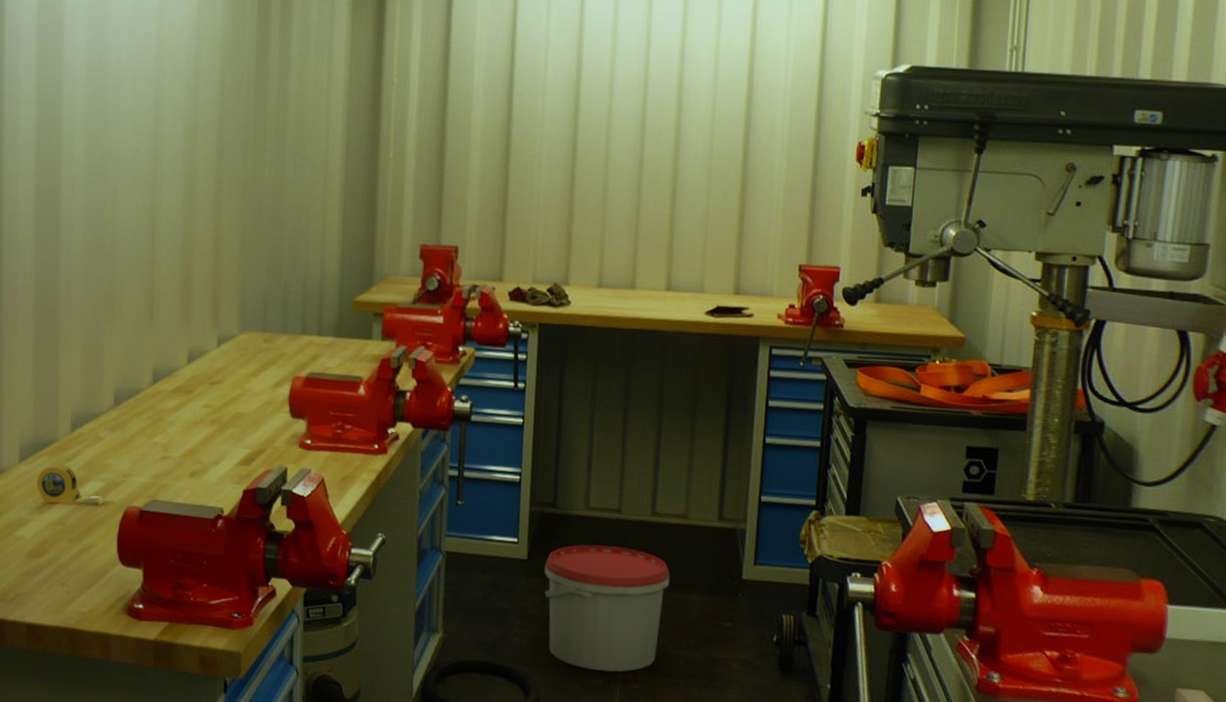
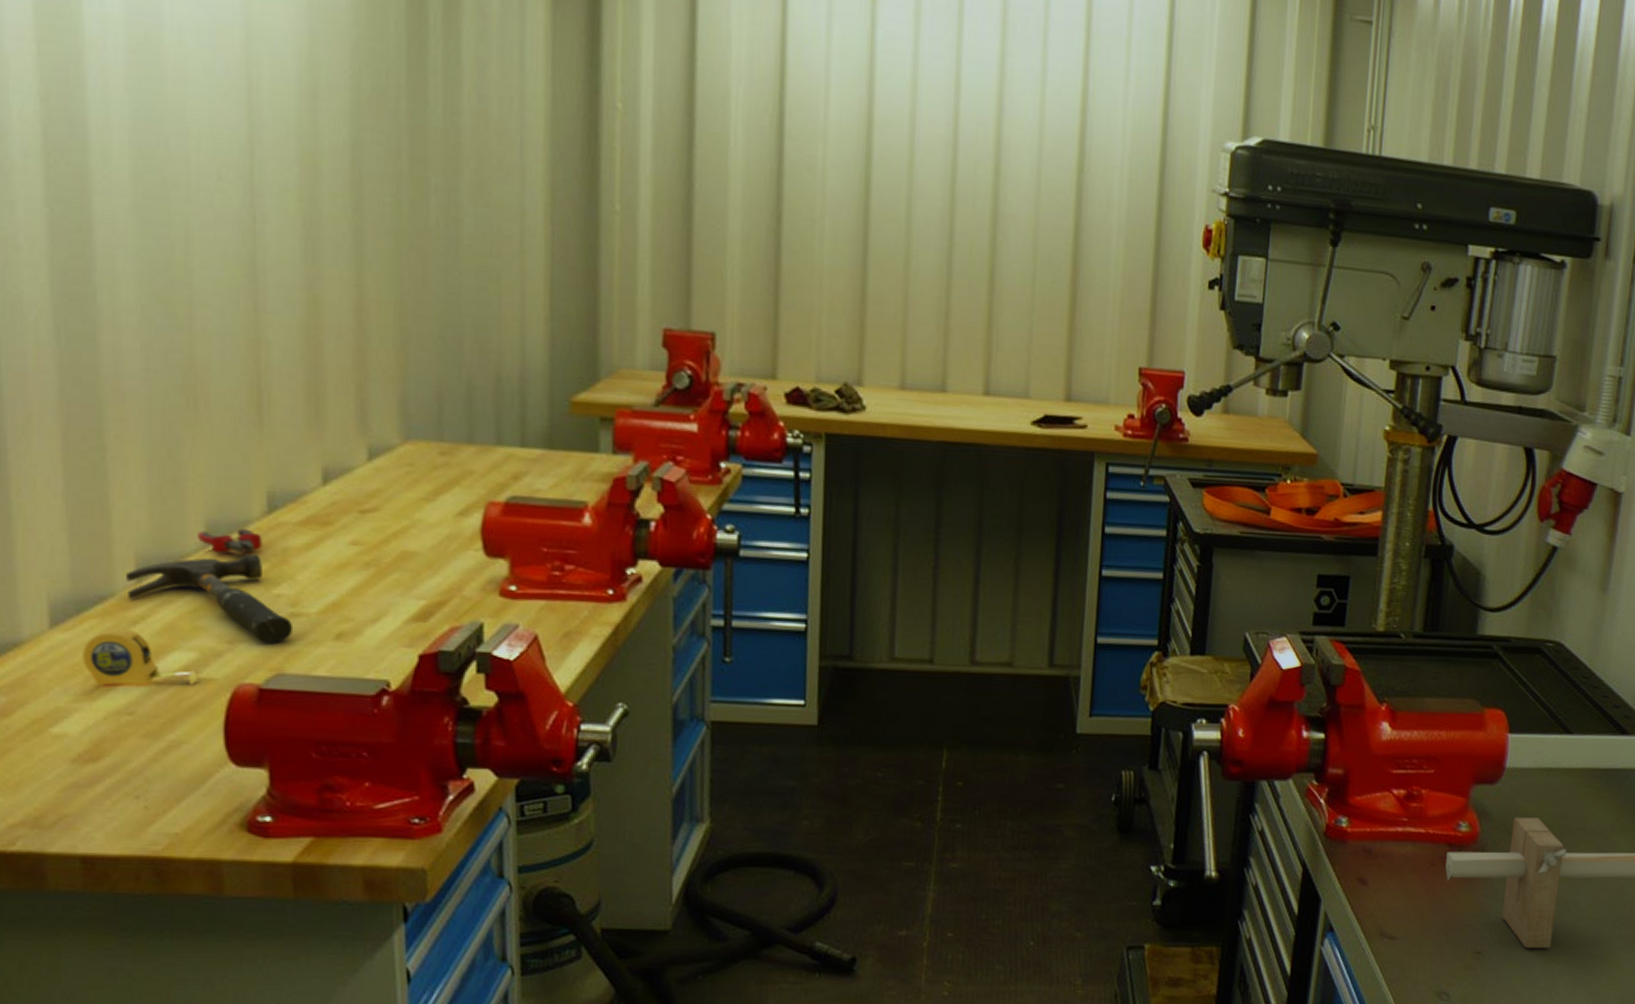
claw hammer: none [65,413,164,478] -> present [126,554,294,643]
pliers: none [109,394,149,413] -> present [198,528,263,554]
bucket: present [544,544,670,672] -> none [839,703,993,851]

